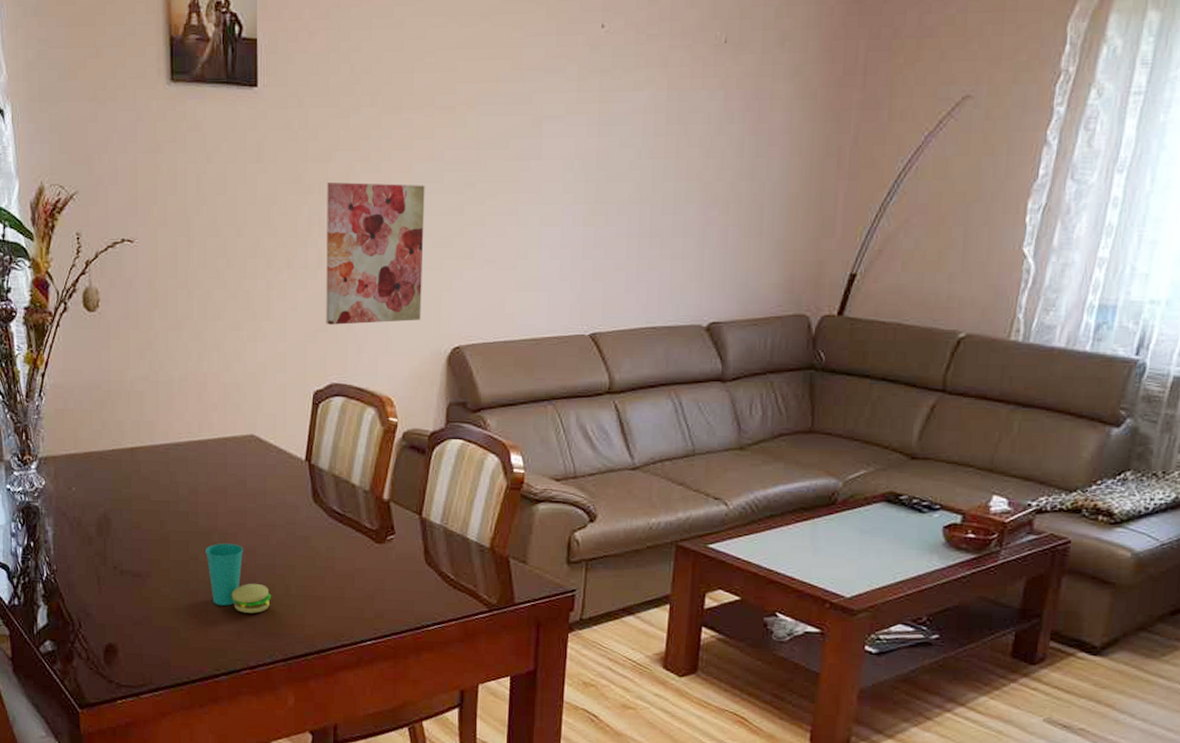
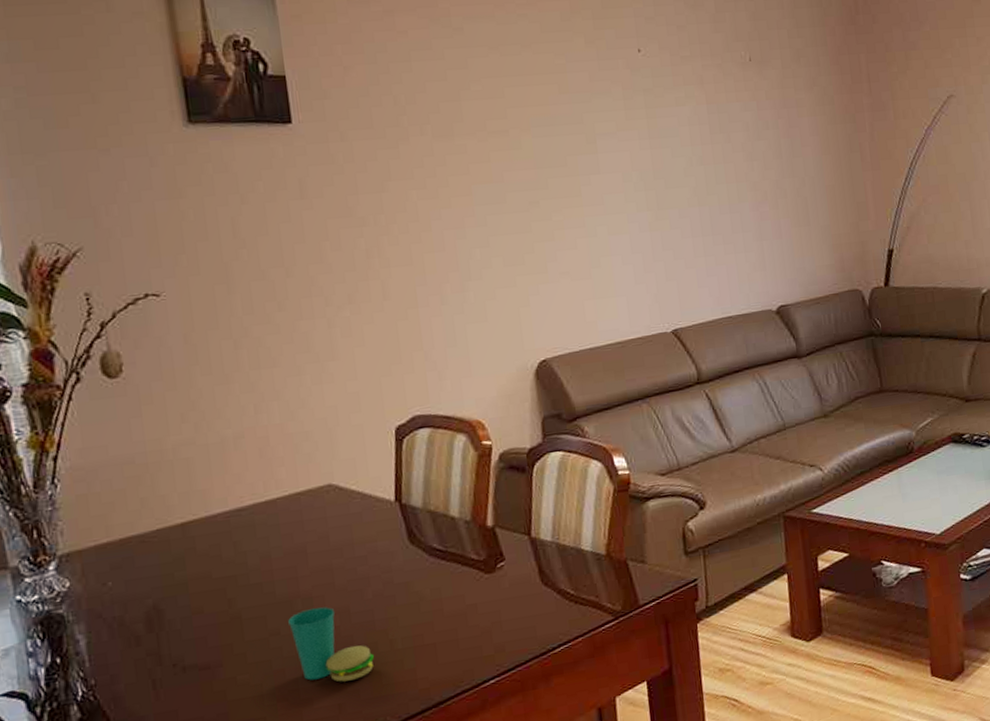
wall art: present [326,182,425,325] -> none [383,207,502,356]

